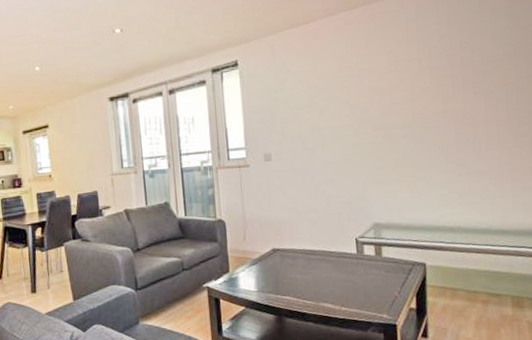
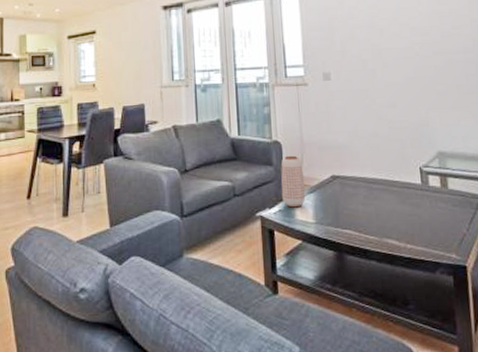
vase: none [225,232,249,279] -> present [281,155,306,208]

